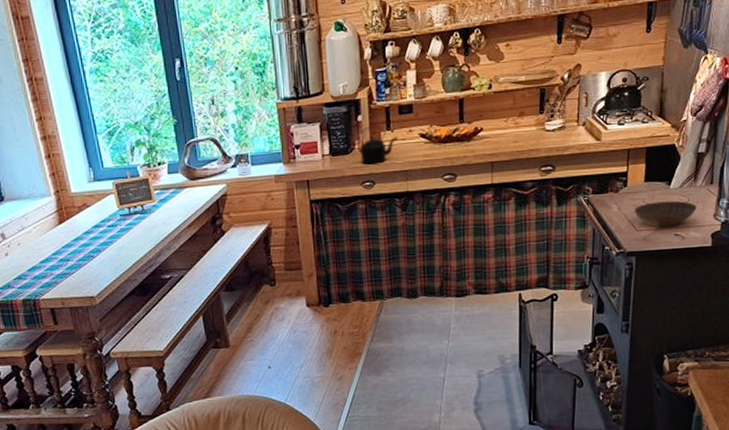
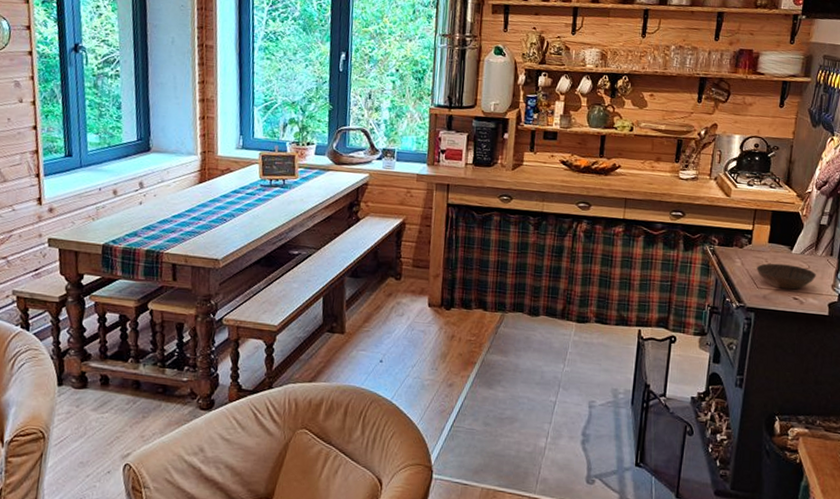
kettle: present [358,126,398,166] -> none [501,145,540,182]

